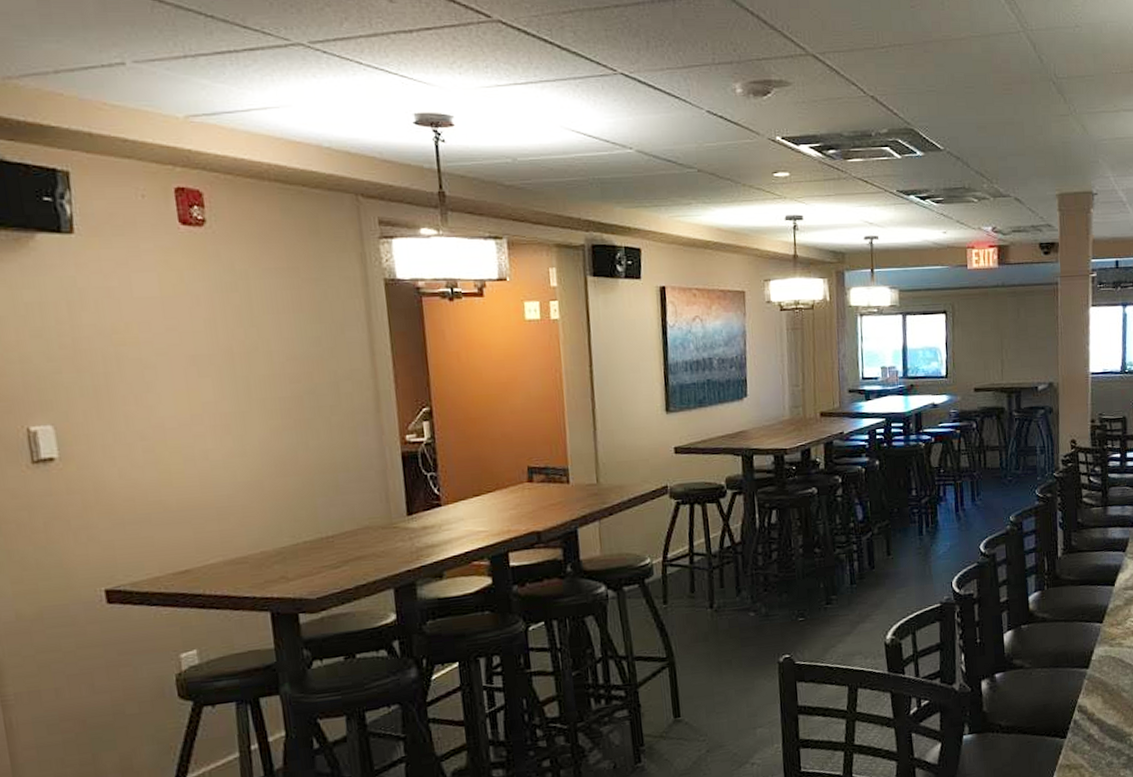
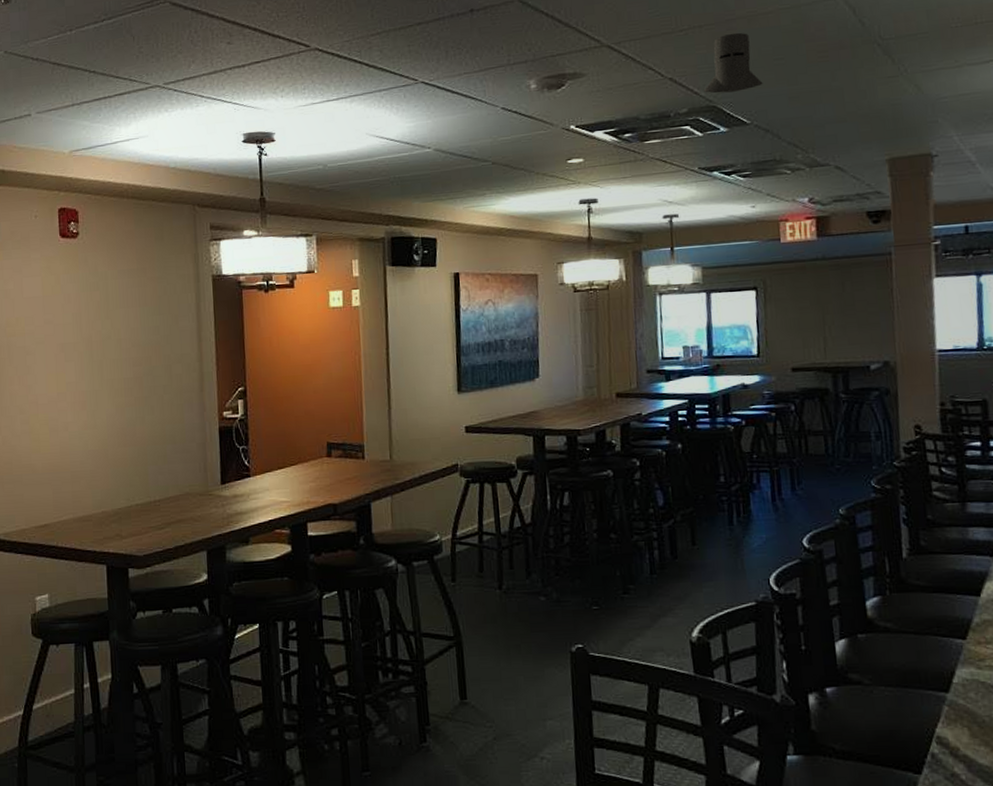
knight helmet: none [902,55,956,116] -> present [703,32,763,94]

